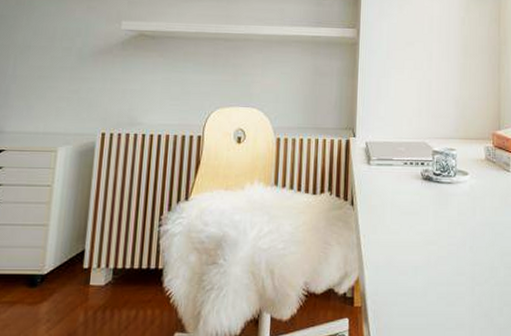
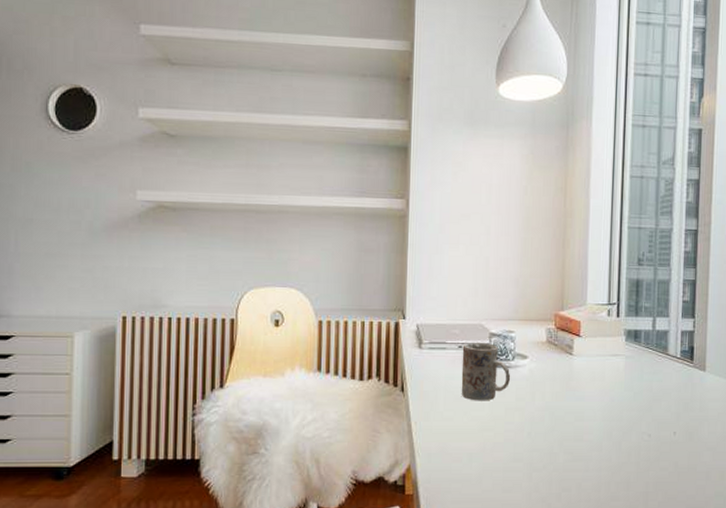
mug: none [406,160,453,216] -> present [461,343,511,401]

